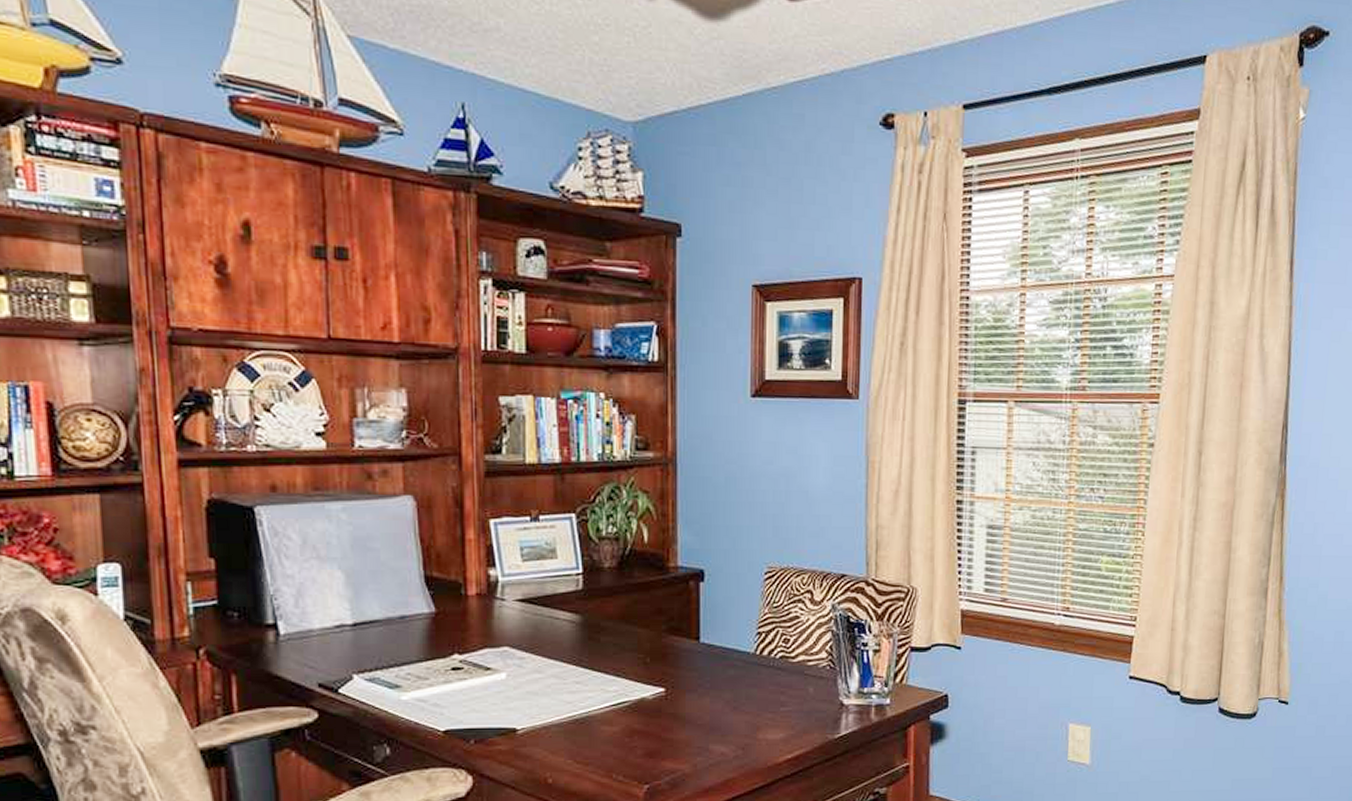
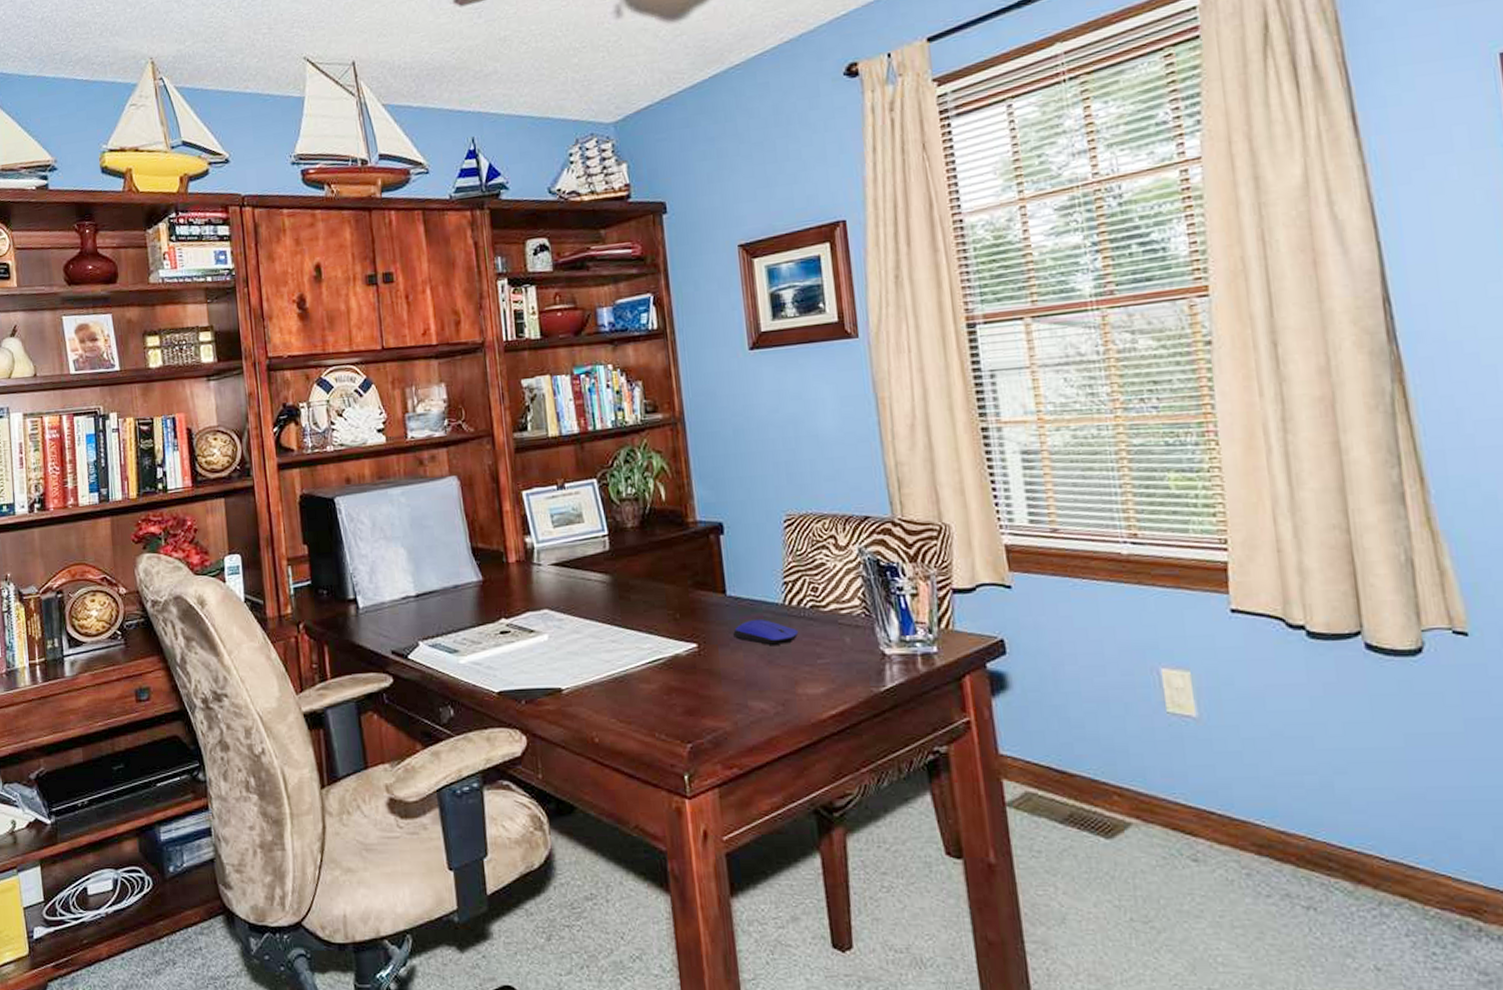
computer mouse: none [702,666,766,693] -> present [733,618,799,646]

